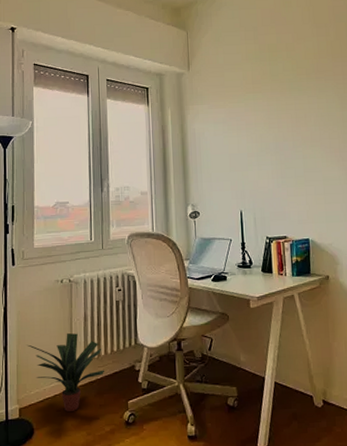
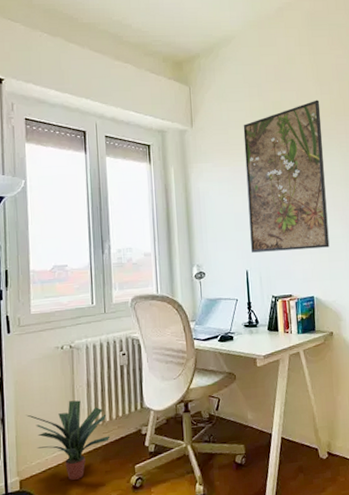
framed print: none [238,42,326,193] -> present [243,100,330,253]

